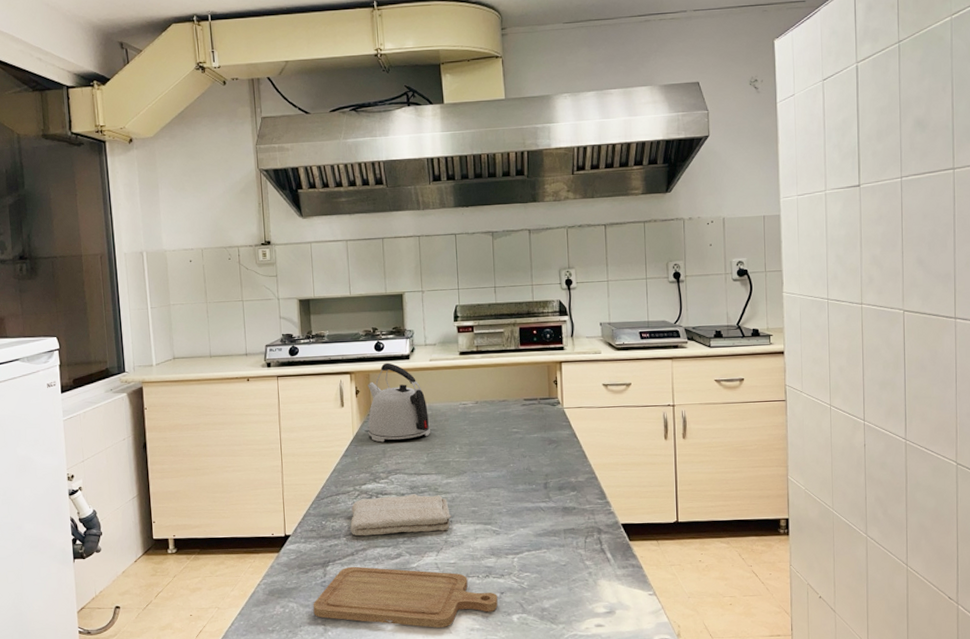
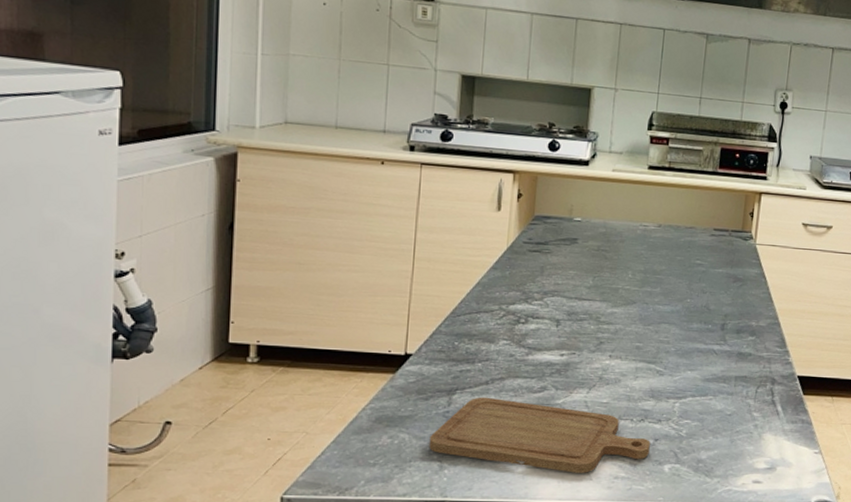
washcloth: present [350,494,452,536] -> none [488,320,612,366]
kettle: present [368,362,430,443] -> none [526,166,602,258]

